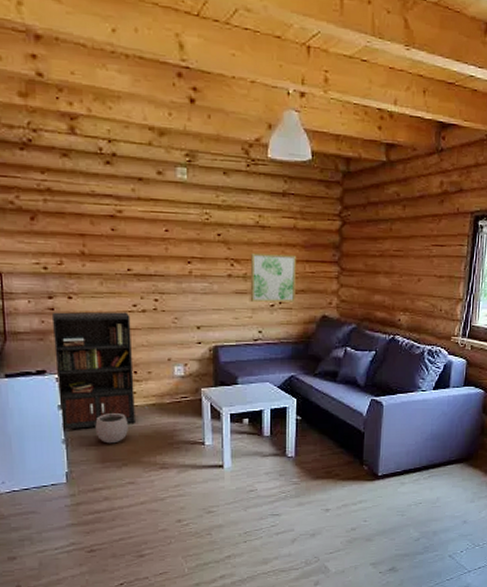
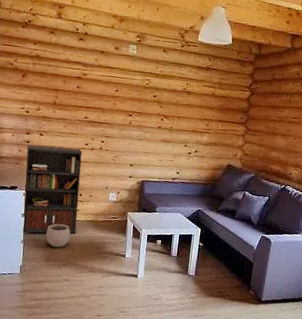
wall art: present [250,253,297,303] -> none [173,112,213,152]

